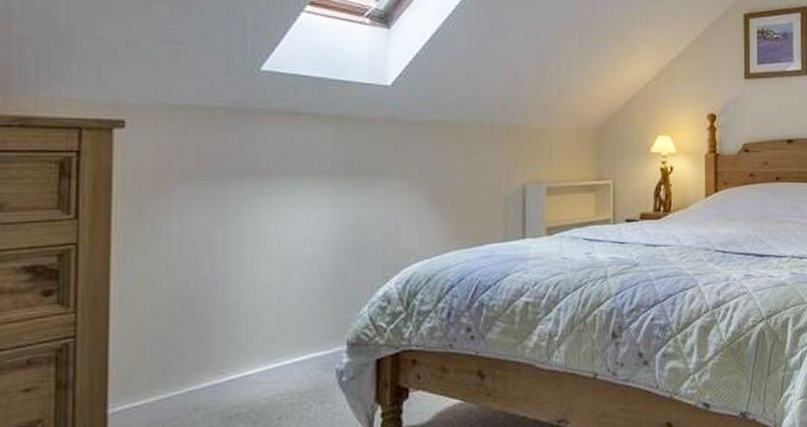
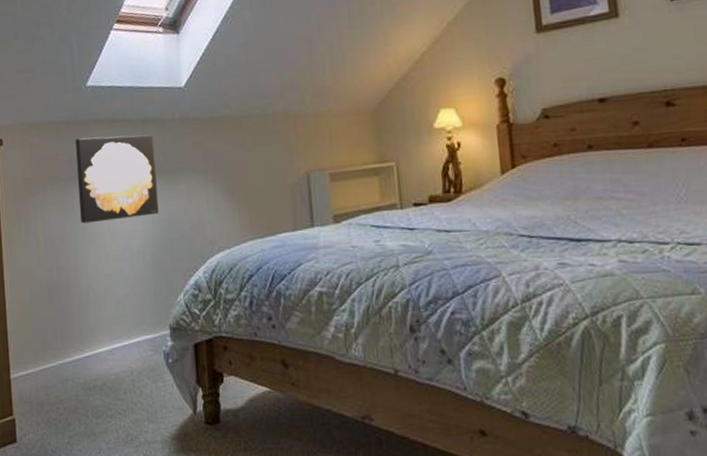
wall art: none [235,128,346,227] -> present [76,134,159,224]

